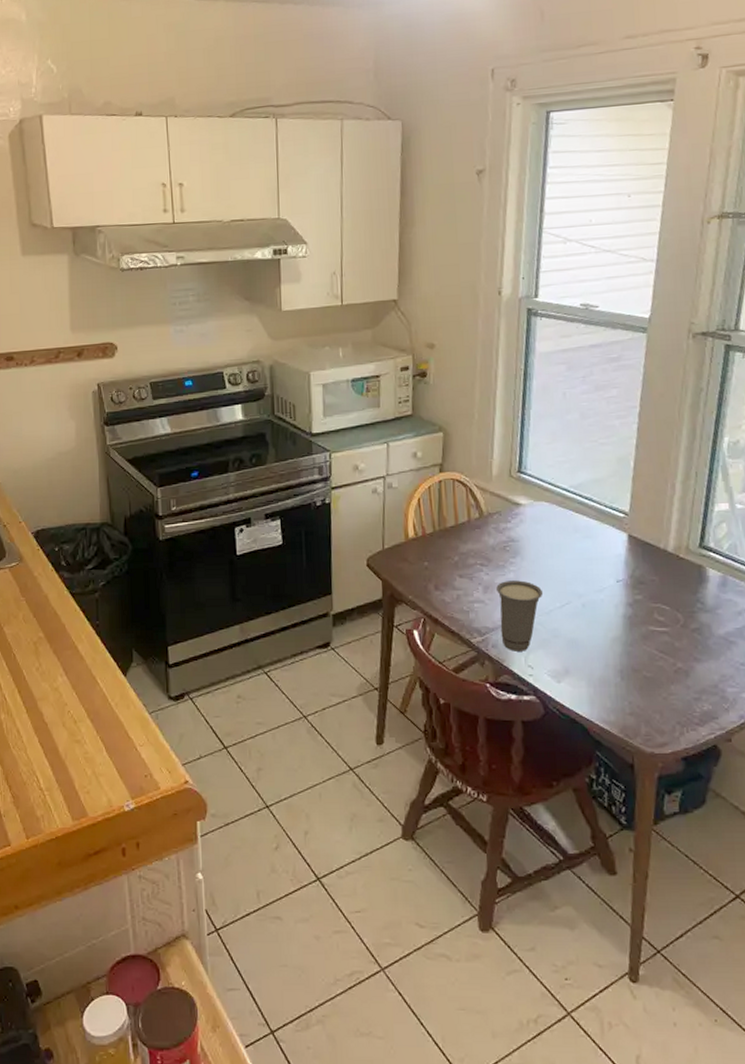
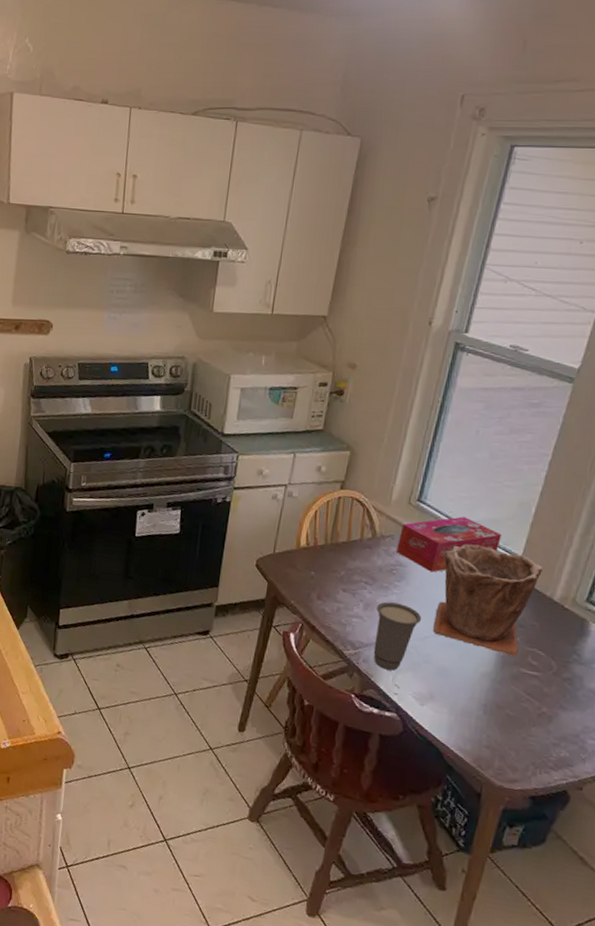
tissue box: none [506,481,606,543] -> present [397,516,502,573]
plant pot: none [552,507,652,615] -> present [433,543,543,656]

